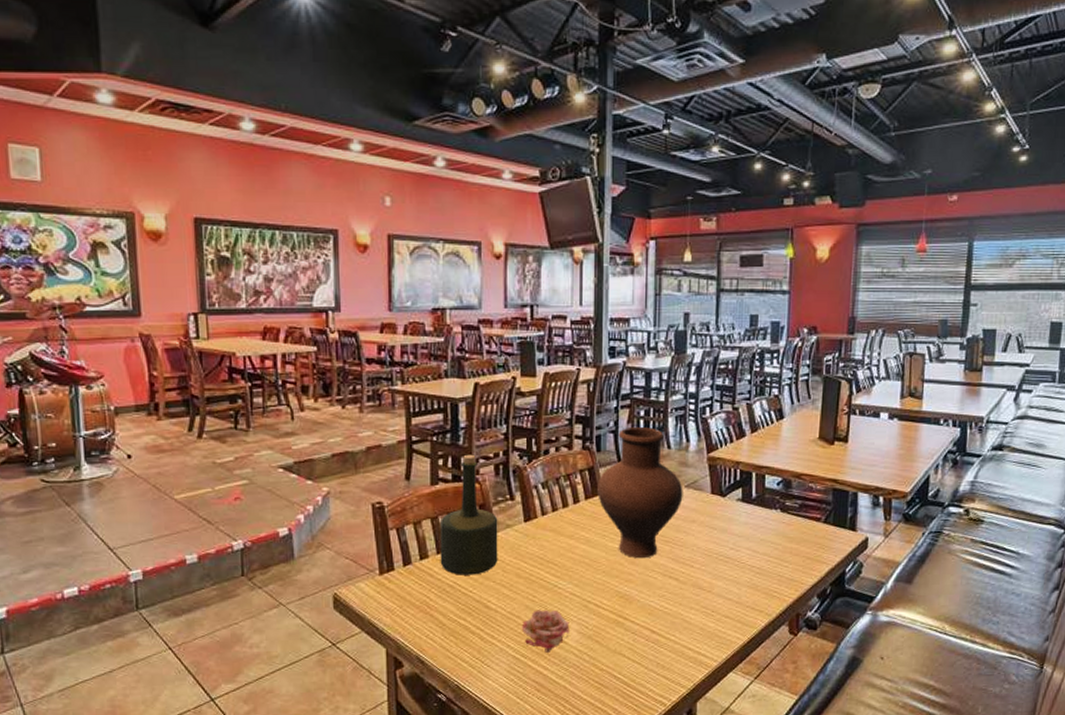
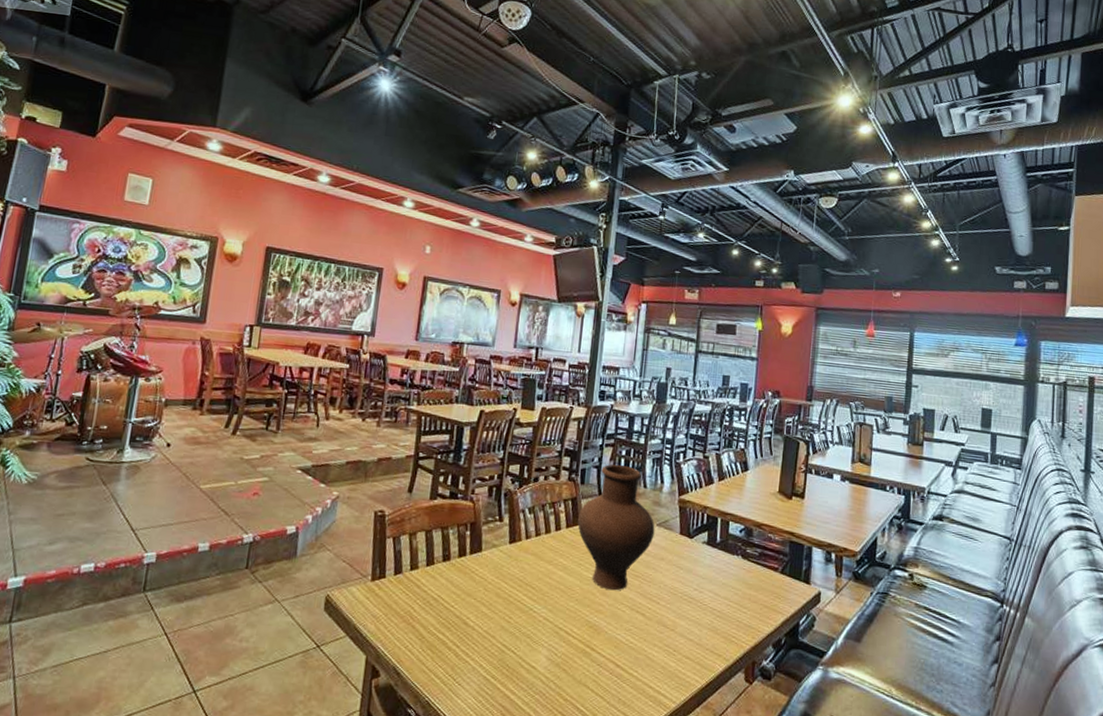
wine bottle: present [439,454,498,575] -> none [428,474,486,591]
flower: present [521,609,571,654] -> none [494,631,541,678]

